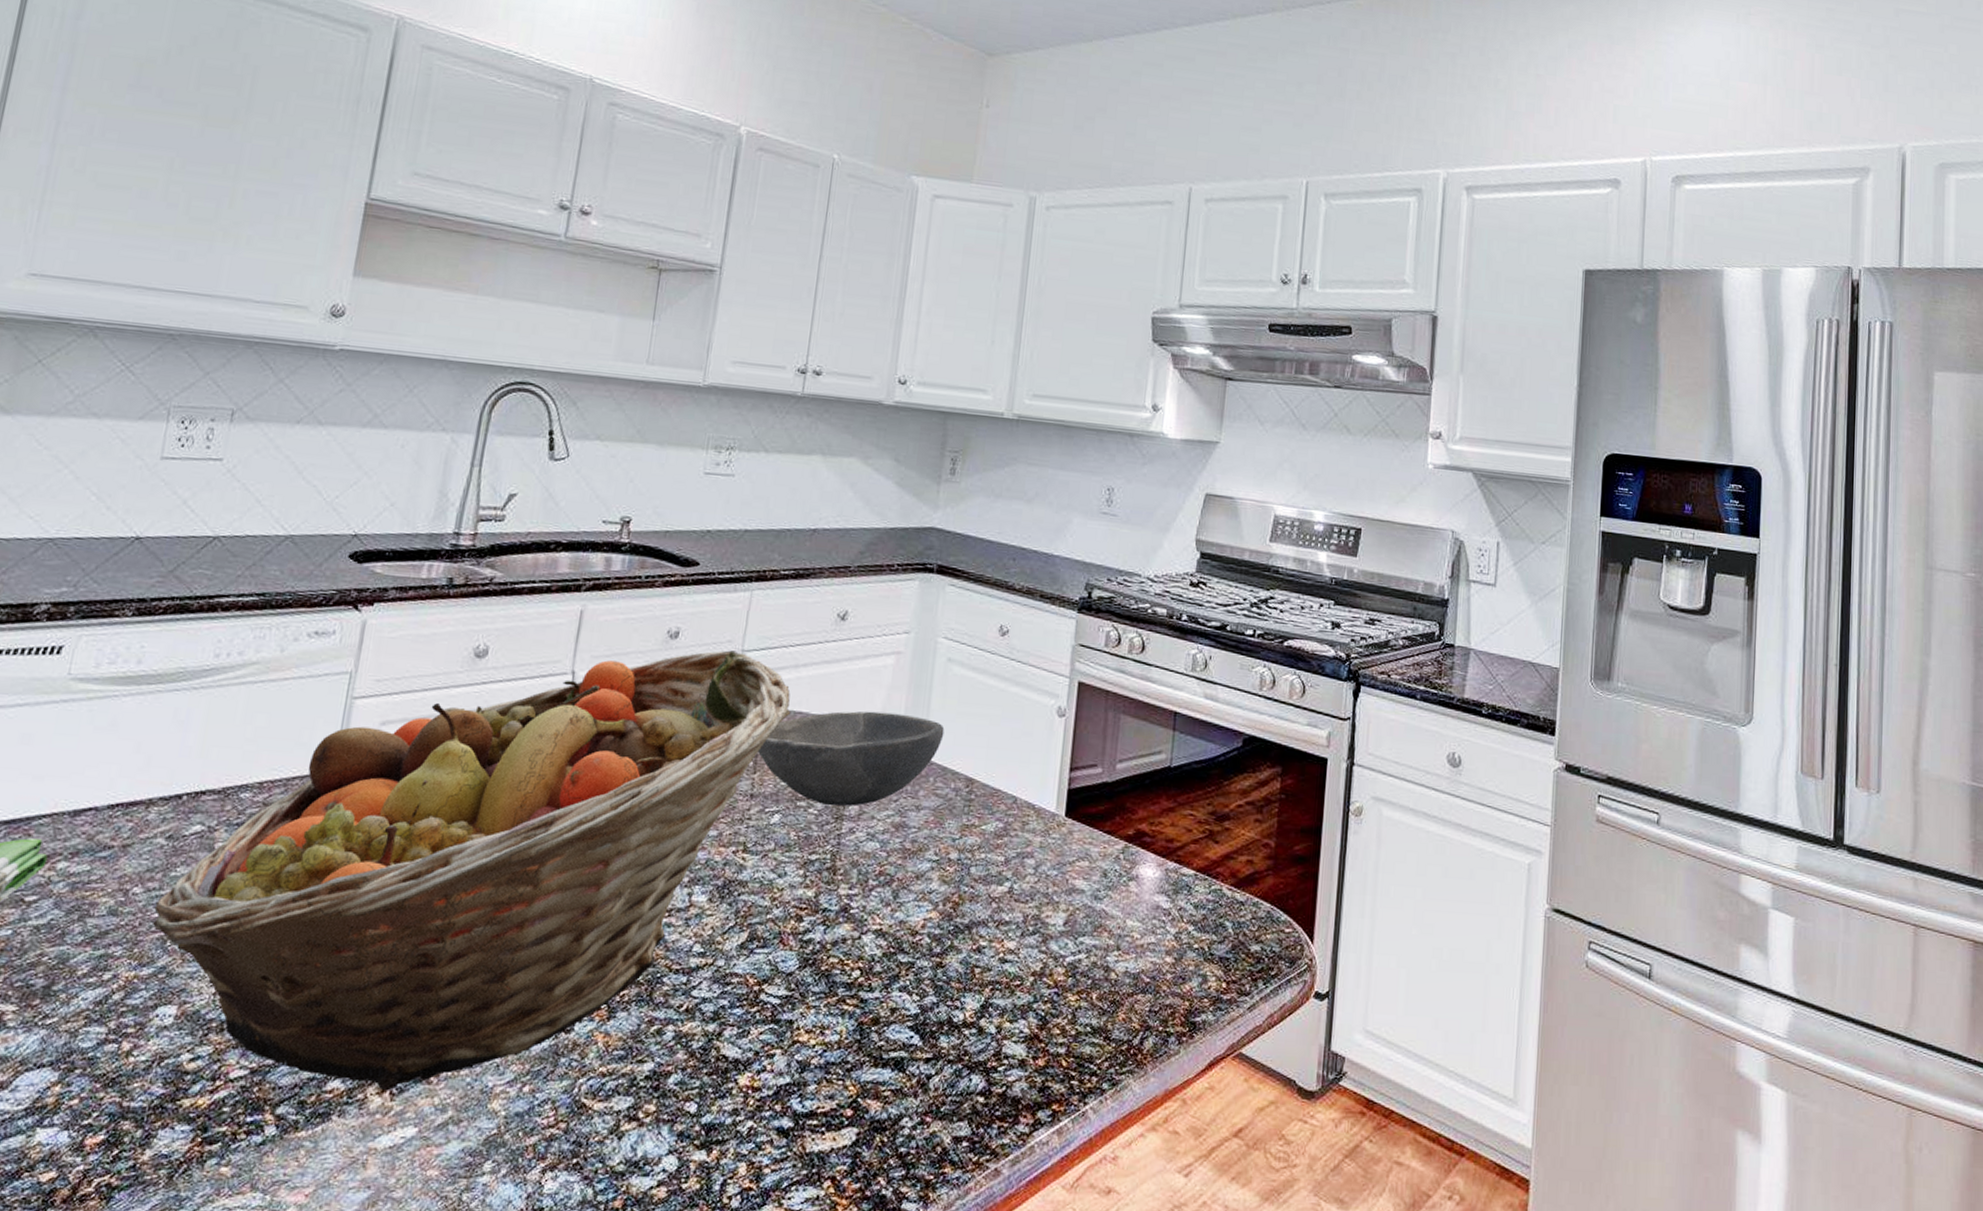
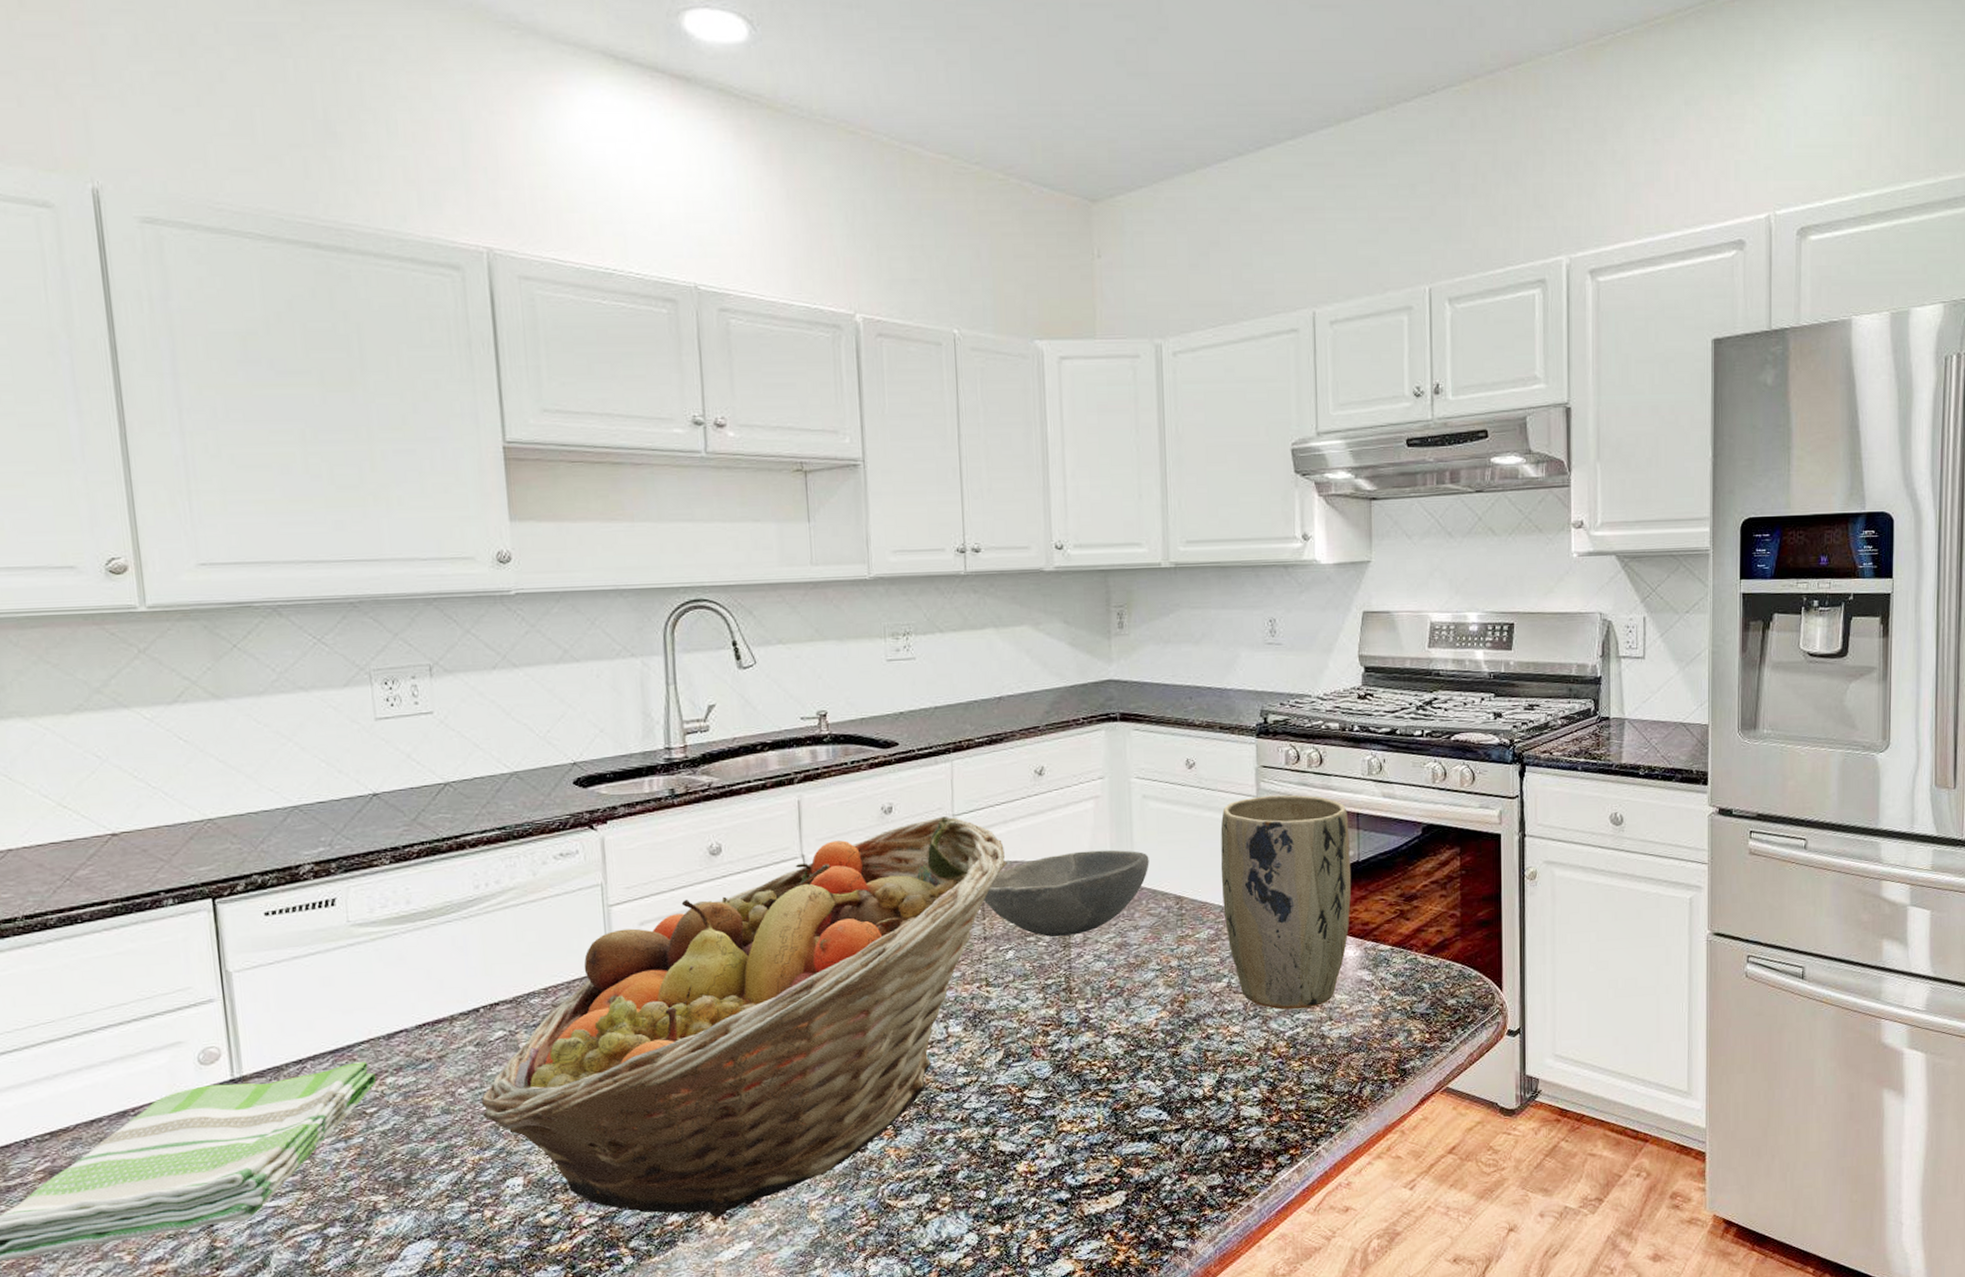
plant pot: none [1016,677,1165,932] -> present [1220,794,1352,1010]

